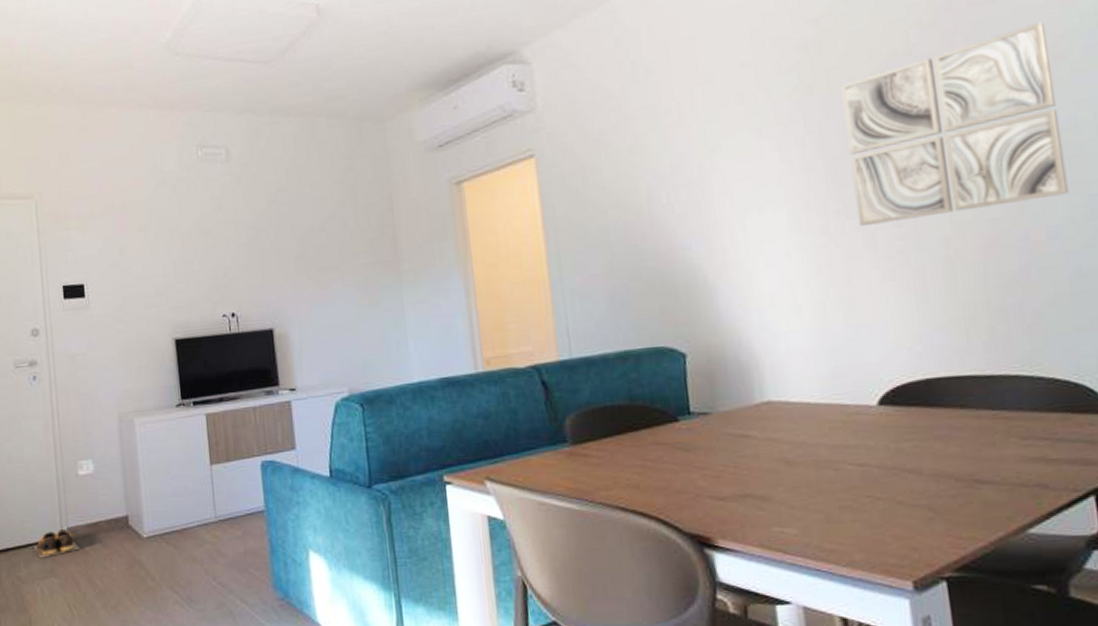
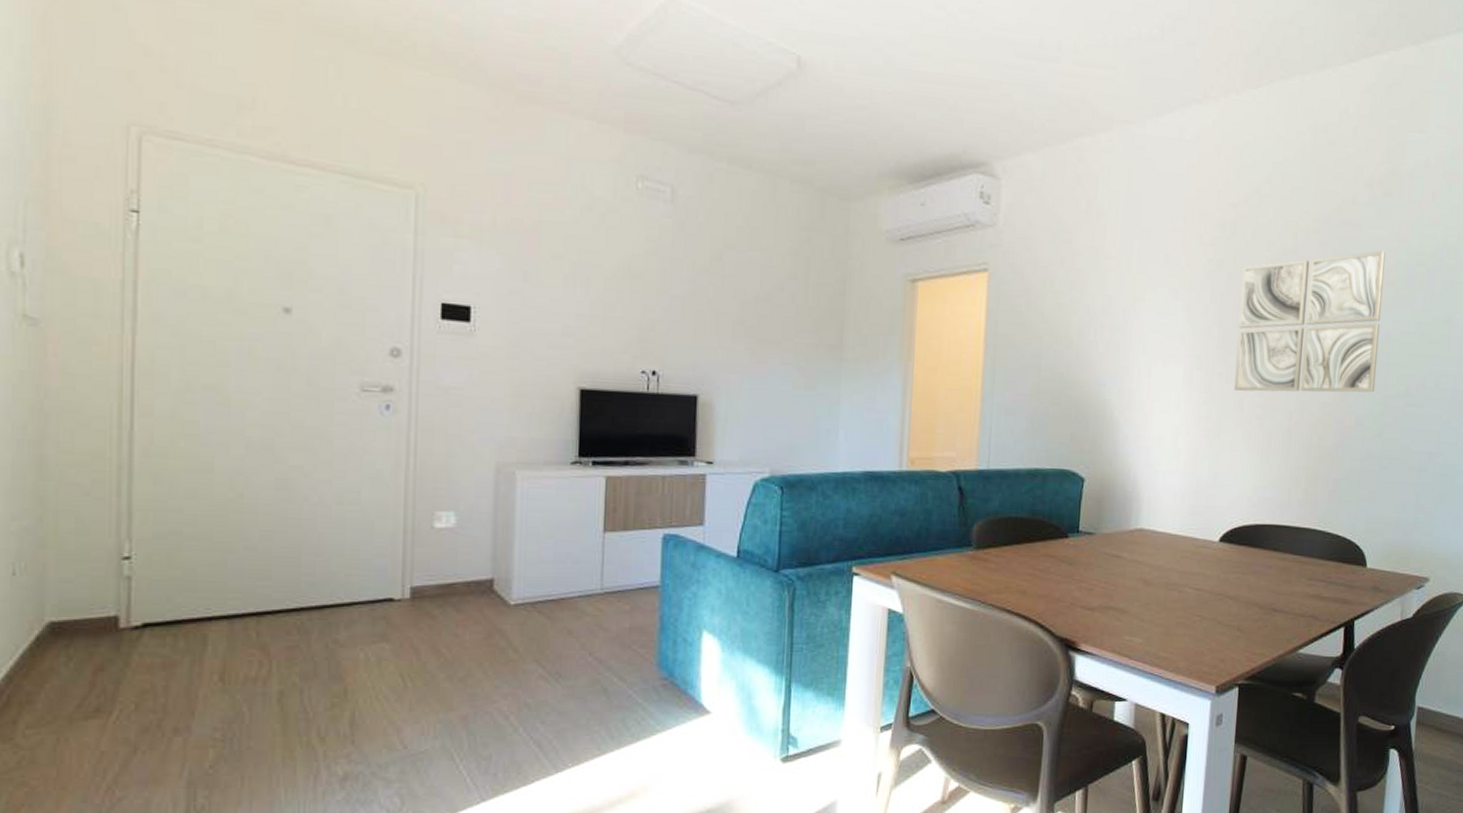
shoes: present [33,529,80,558] -> none [360,588,425,620]

